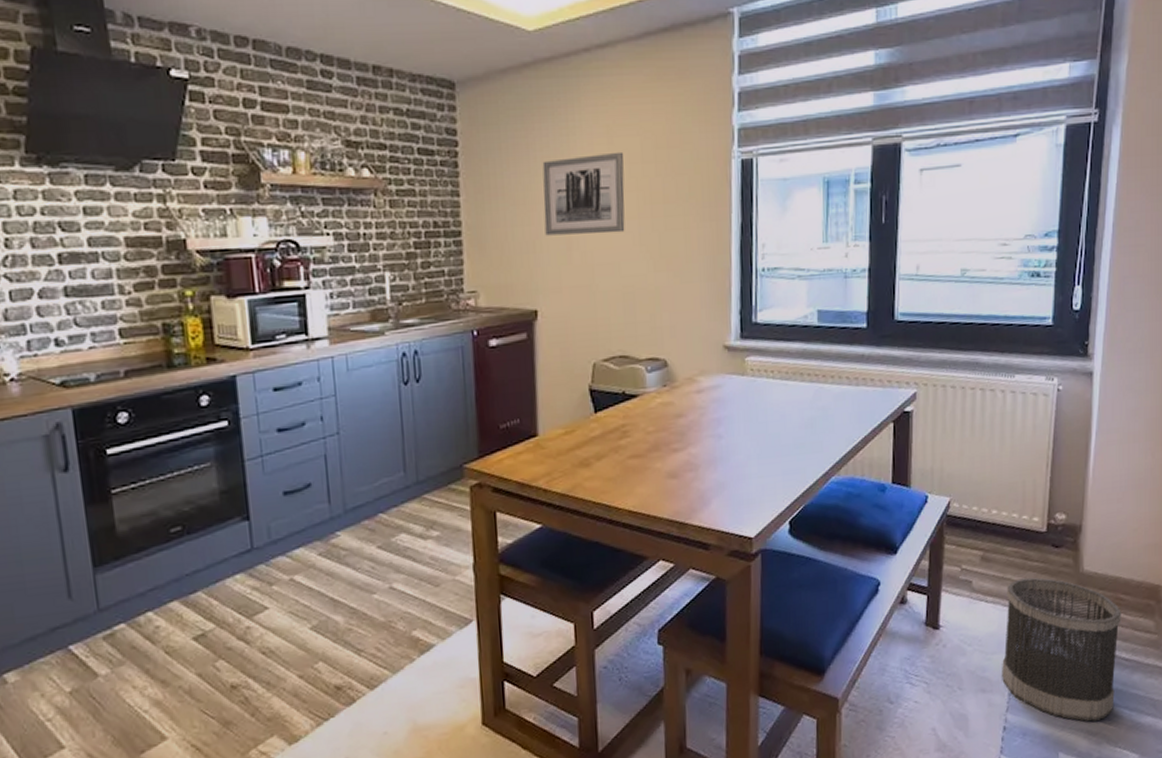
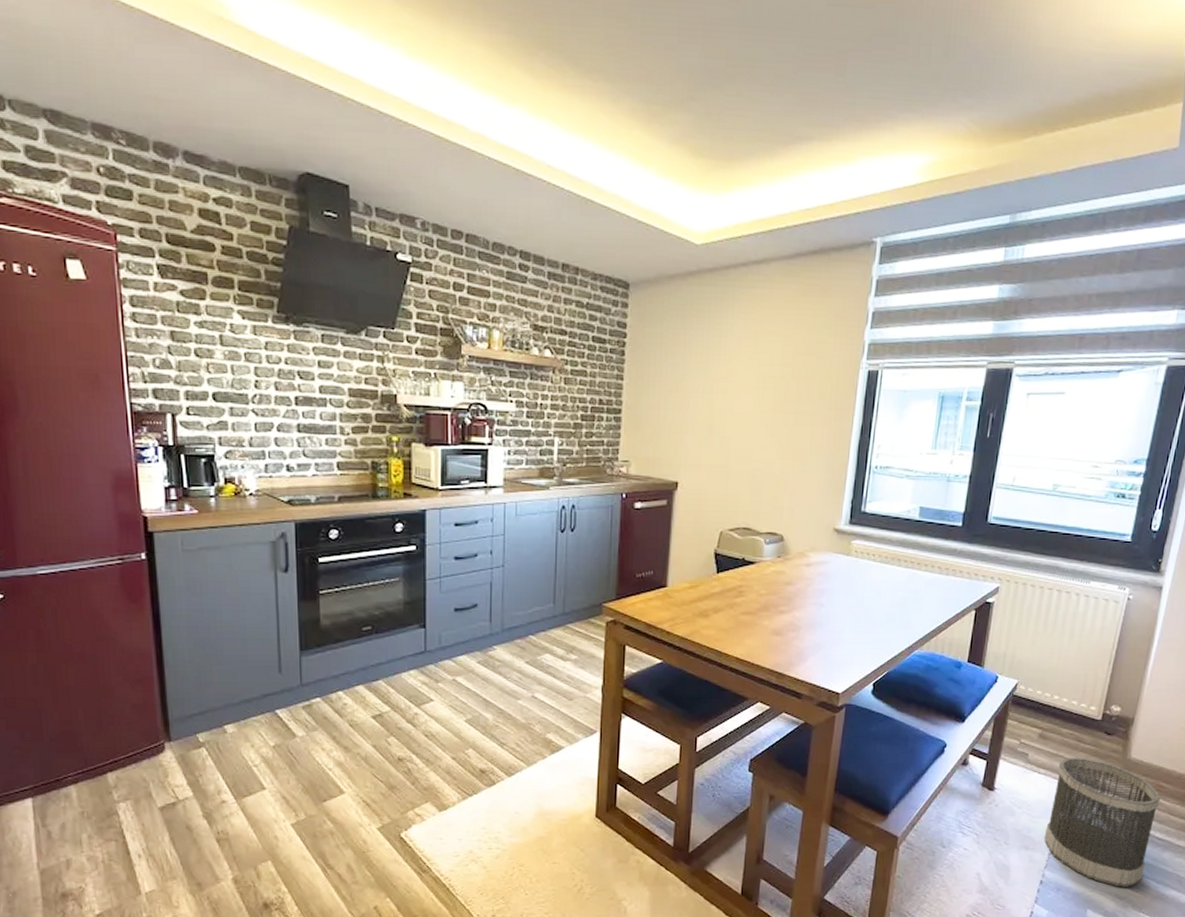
wall art: present [542,151,625,236] -> none [692,354,766,424]

